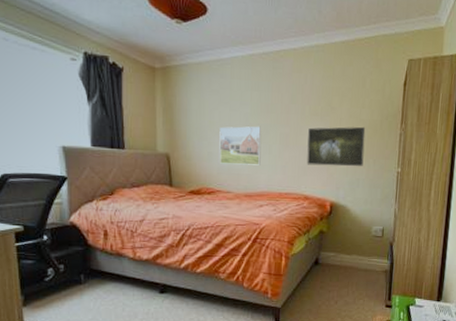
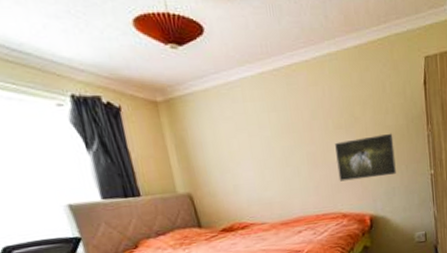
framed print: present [219,126,262,165] -> none [241,148,292,195]

